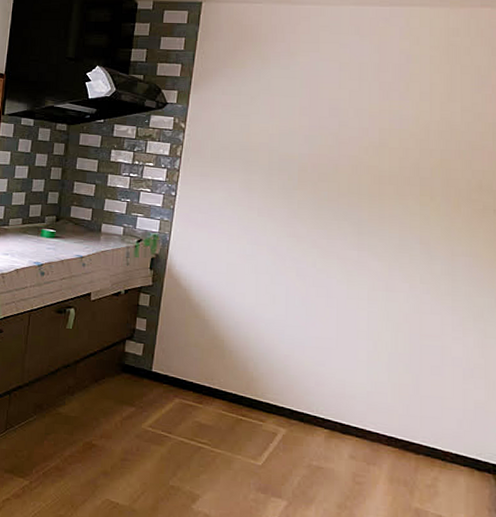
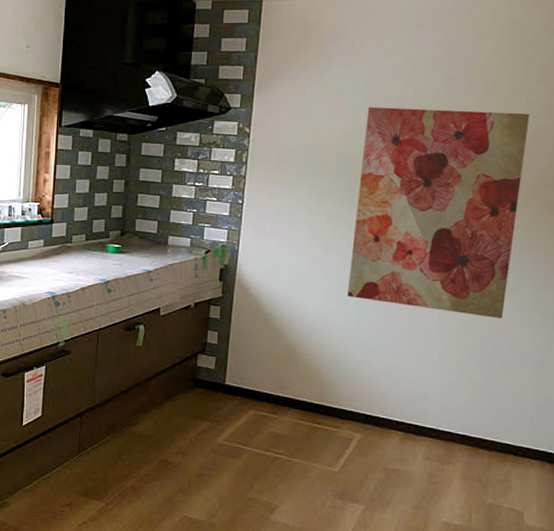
wall art: none [275,108,465,322] -> present [347,107,530,319]

